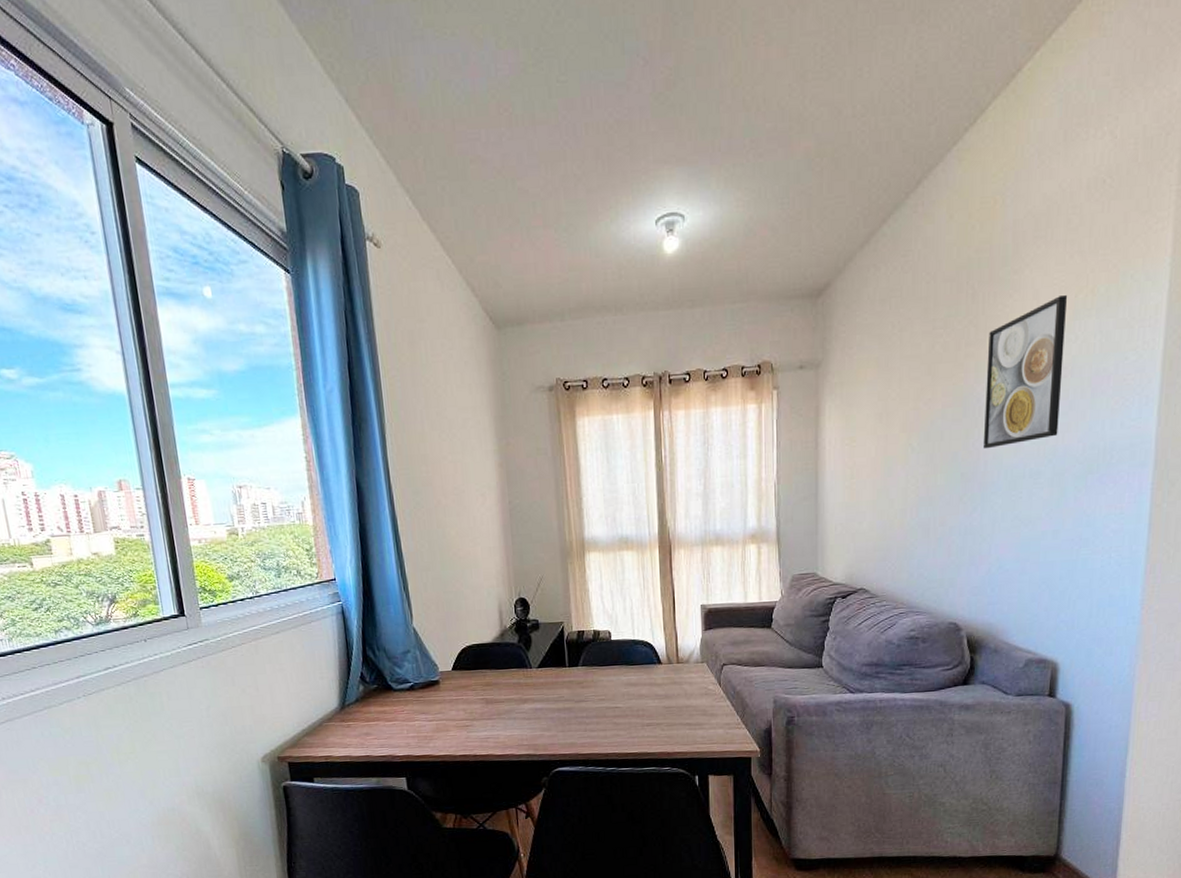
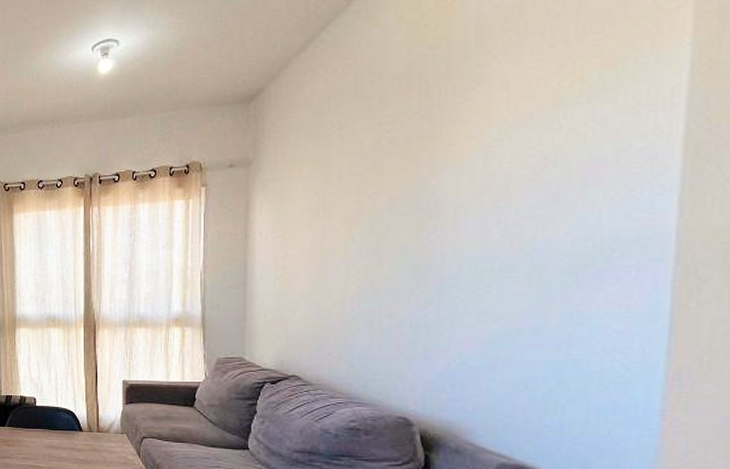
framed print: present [982,295,1068,449] -> none [439,84,548,242]

